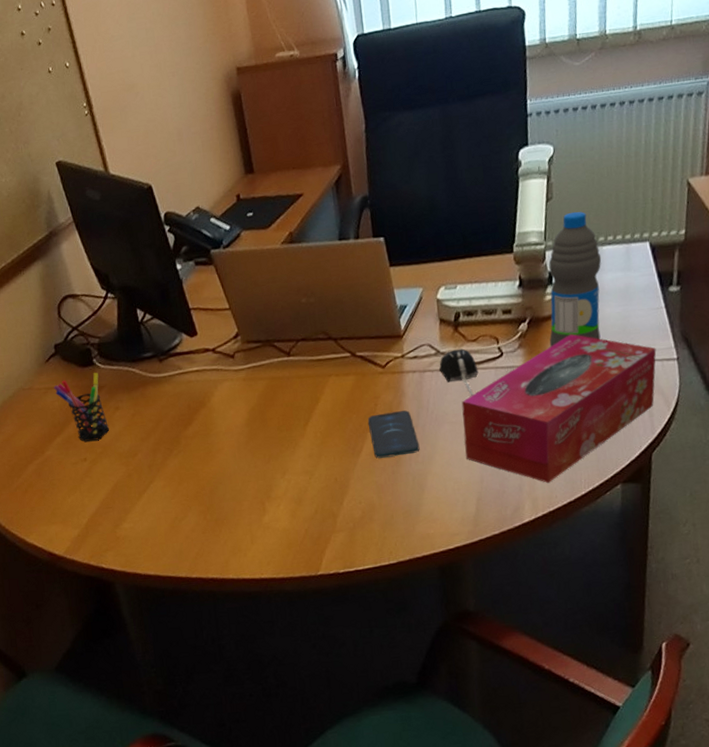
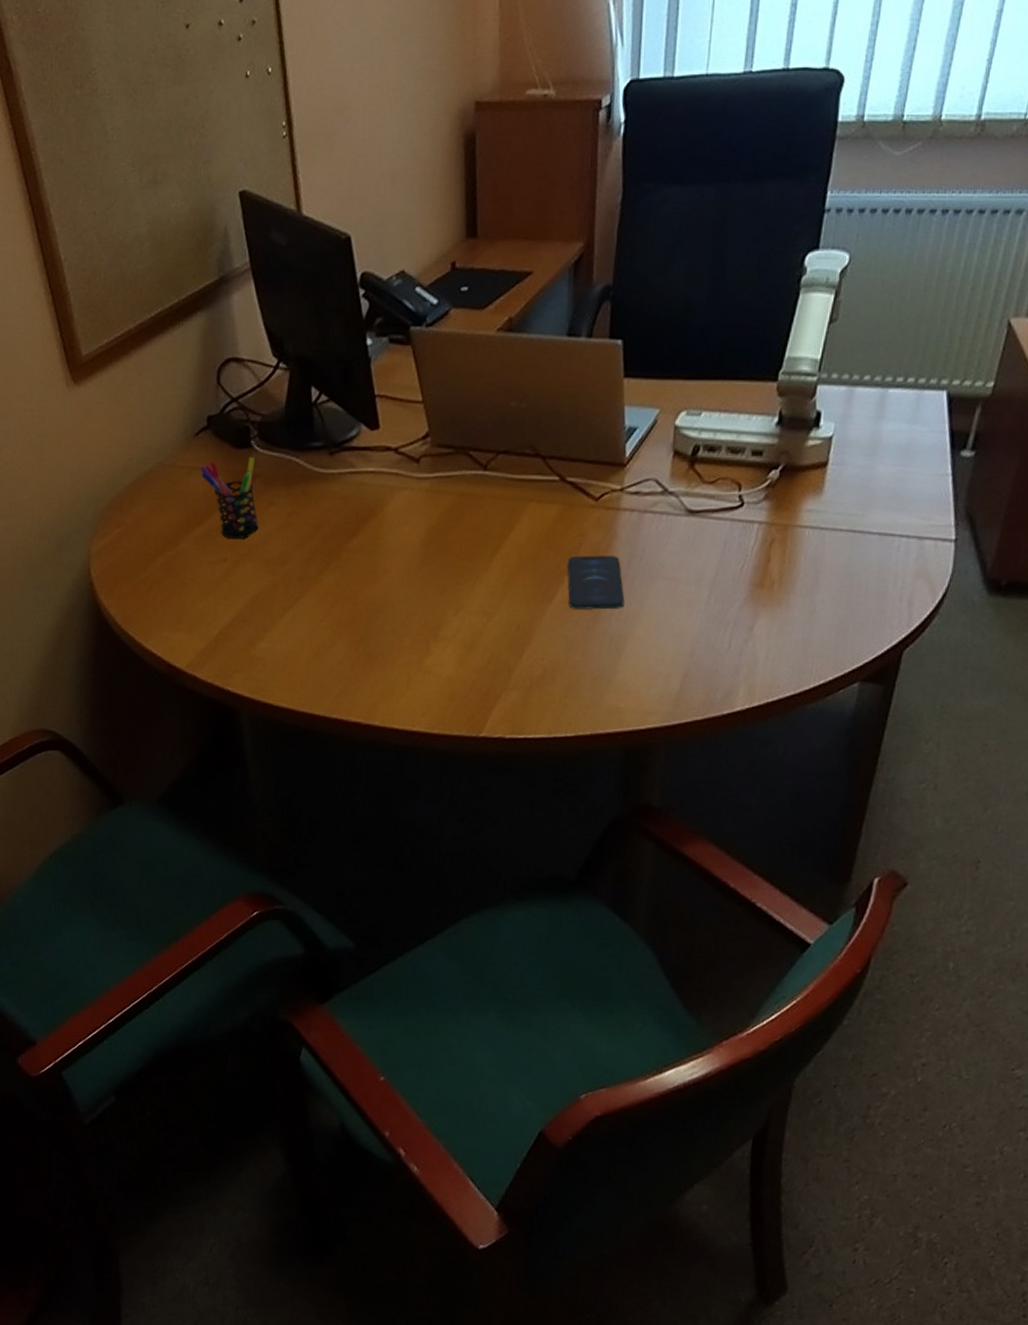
computer mouse: present [439,348,479,396] -> none [664,490,711,550]
tissue box: present [461,334,657,483] -> none [677,491,932,668]
water bottle: present [548,211,602,348] -> none [802,340,885,505]

